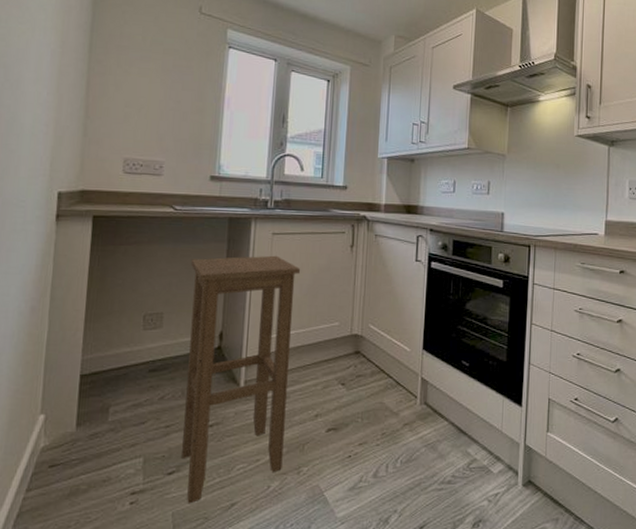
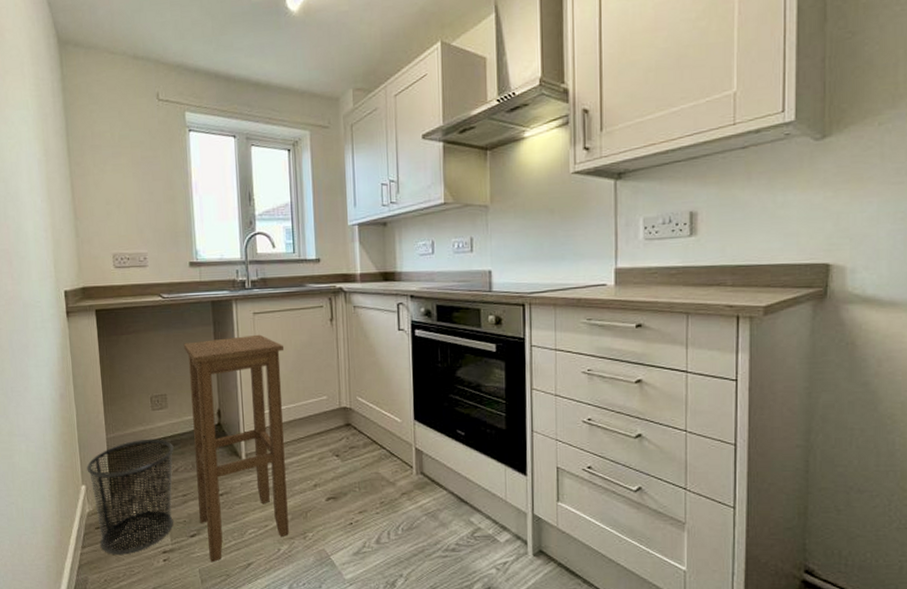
waste bin: none [50,361,163,498] -> present [87,439,174,555]

